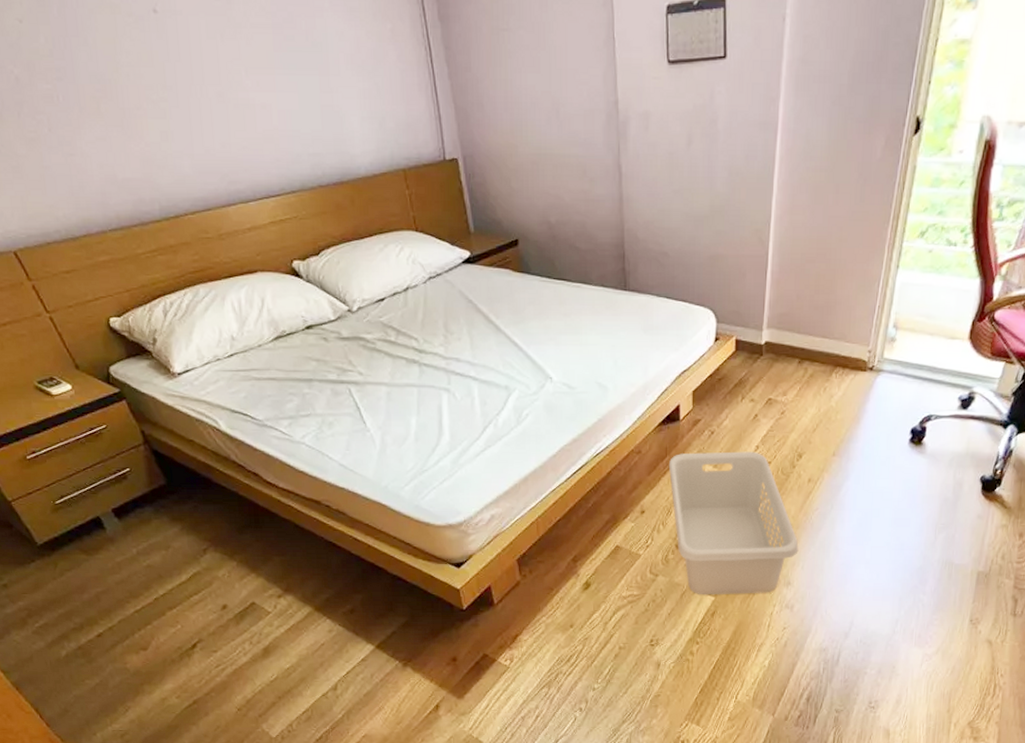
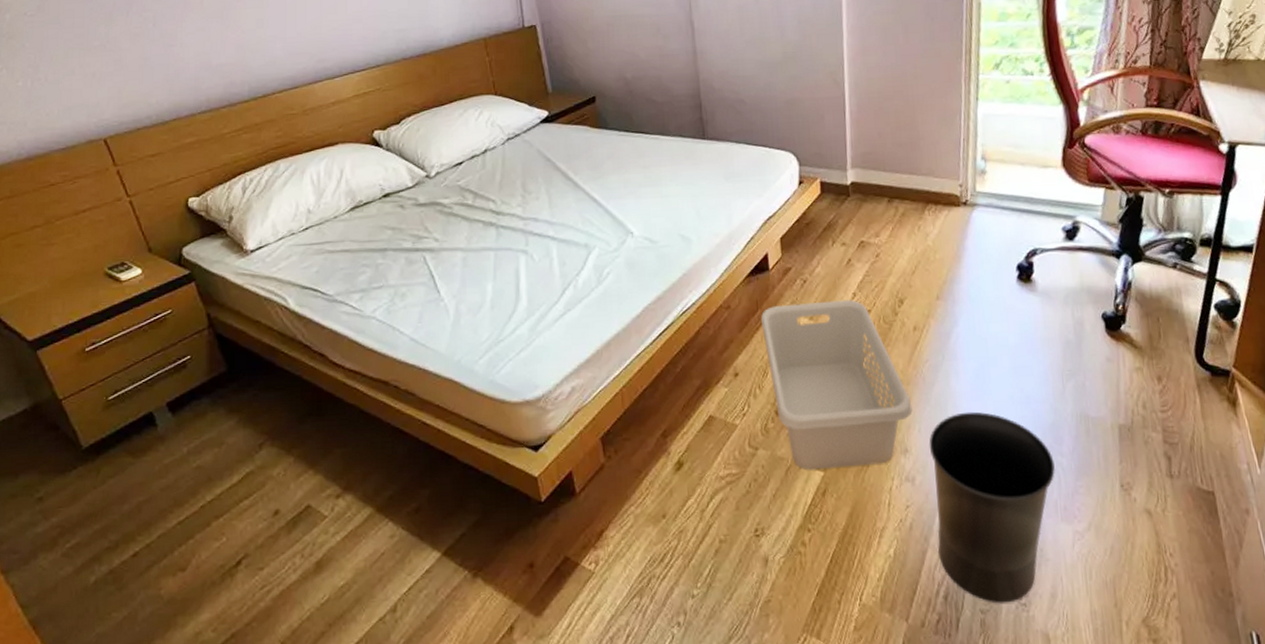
waste bin: none [805,554,916,706] -> present [929,411,1055,603]

